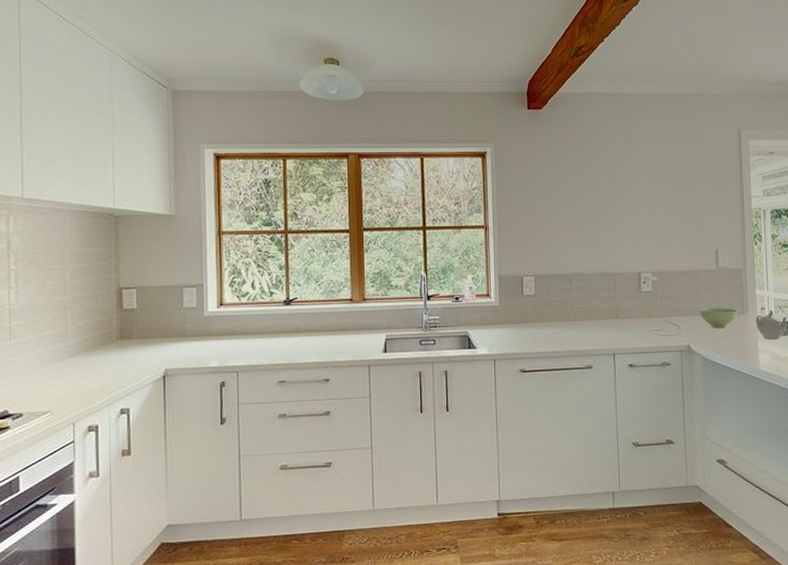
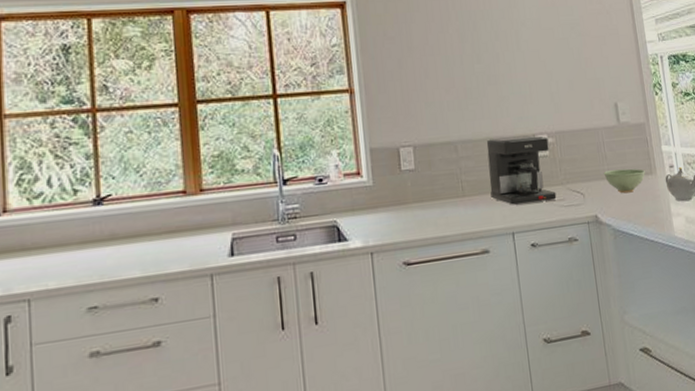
coffee maker: none [597,273,655,331] -> present [486,135,557,205]

